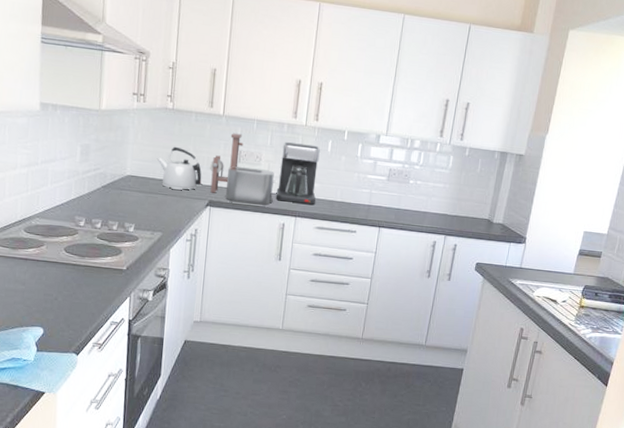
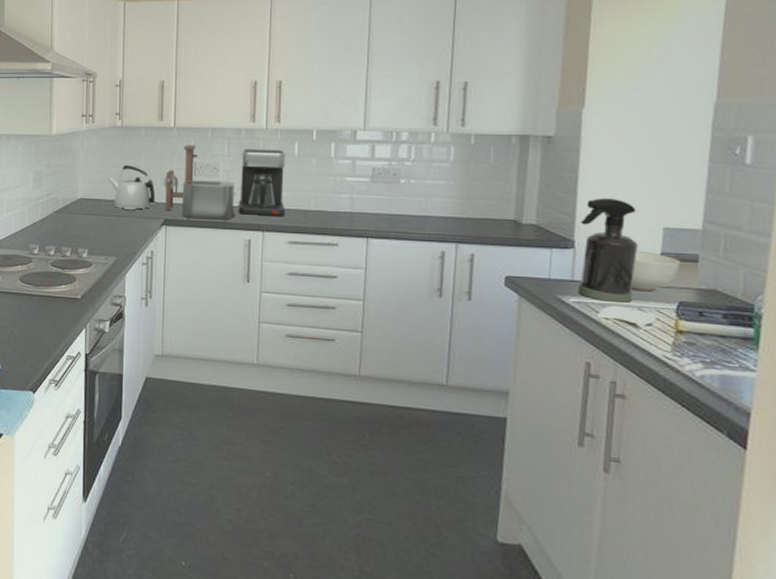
spray bottle: none [523,206,569,286] -> present [579,198,639,304]
bowl: none [557,247,590,277] -> present [630,250,681,291]

